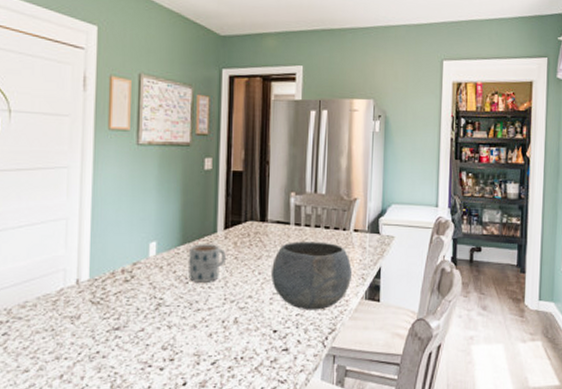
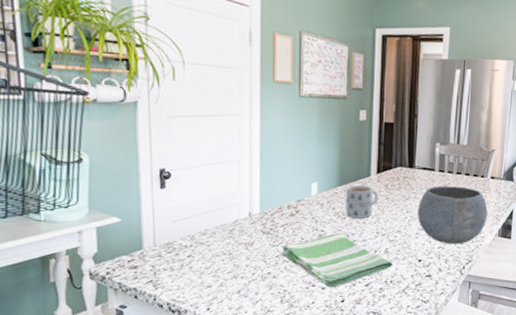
dish towel: none [114,301,243,368] -> present [282,233,392,288]

